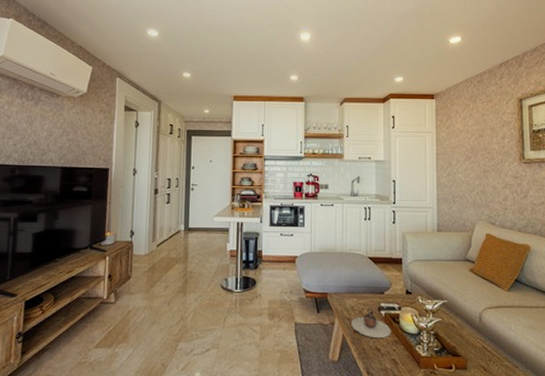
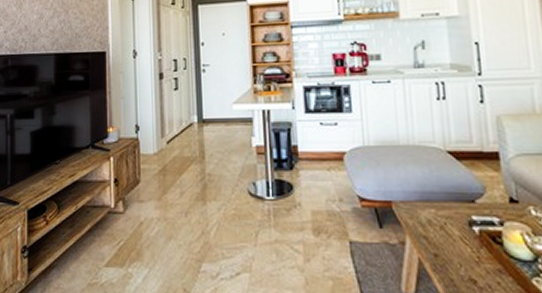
teapot: present [351,307,391,339] -> none [429,221,492,266]

